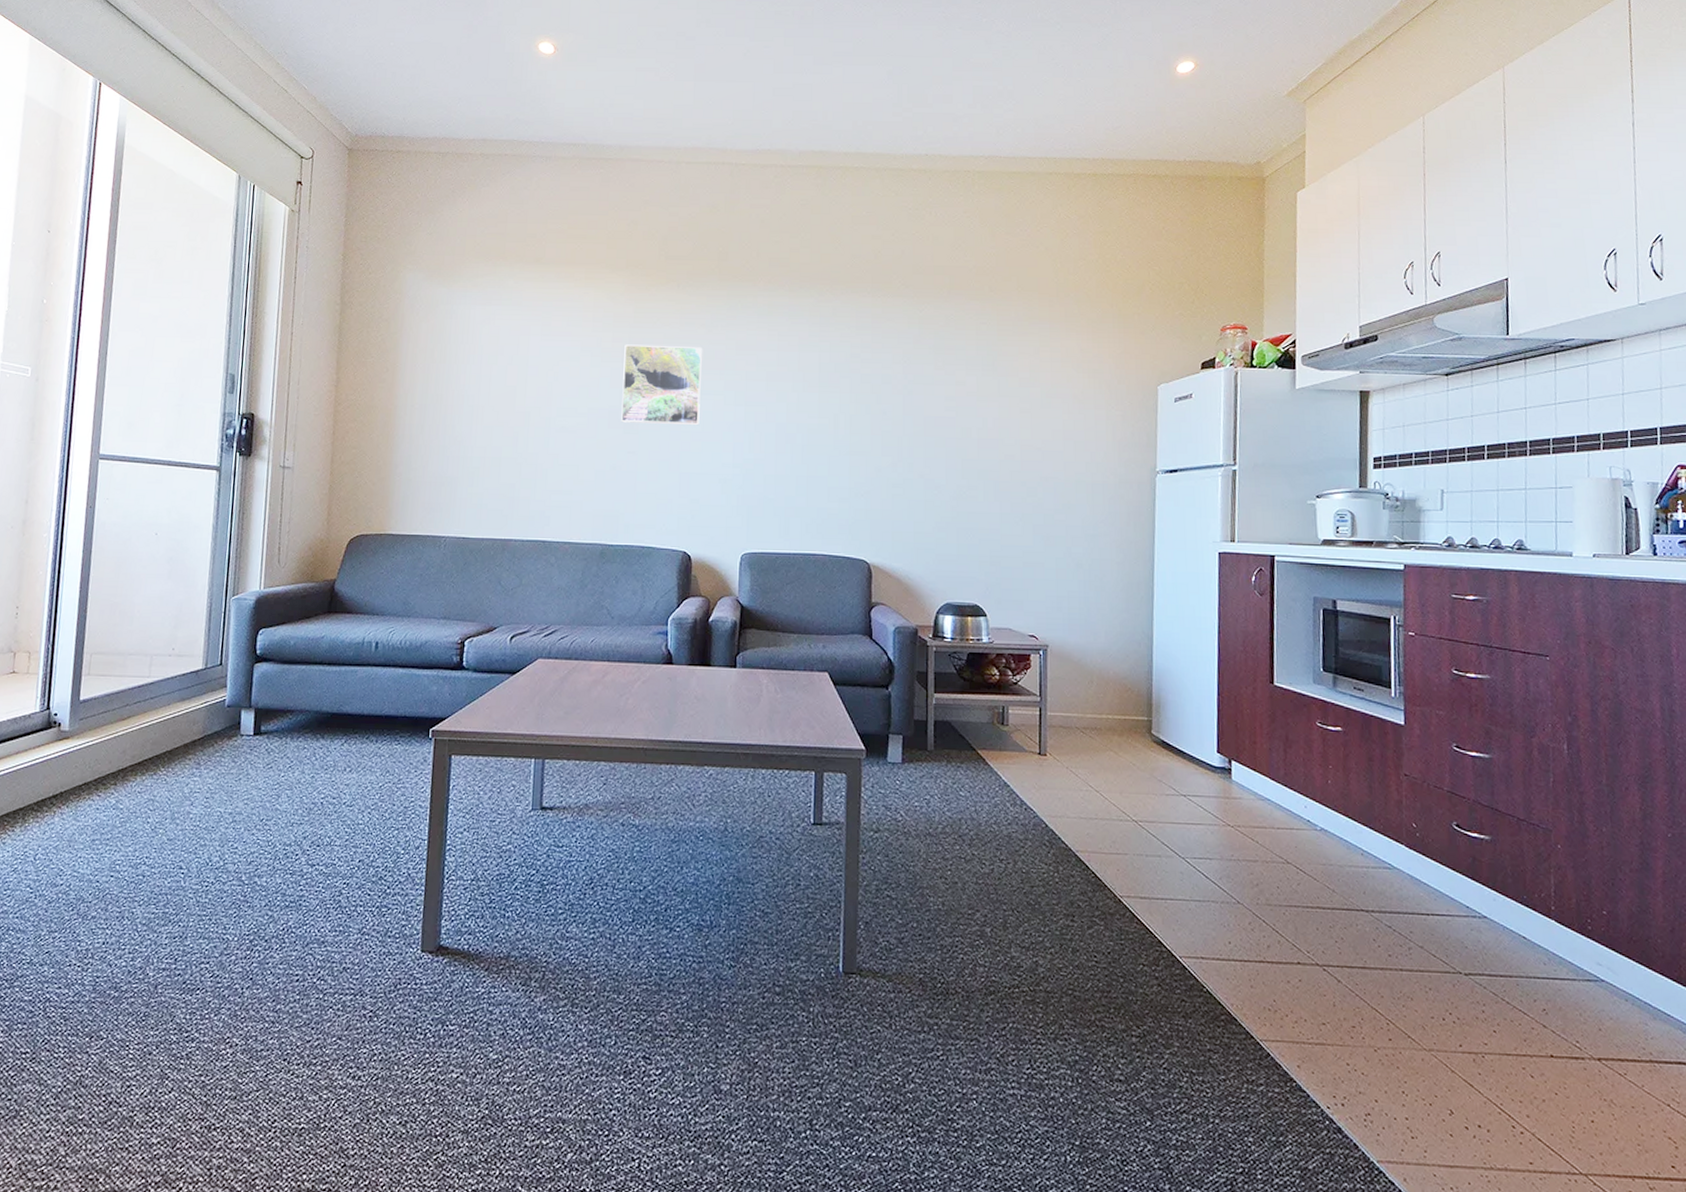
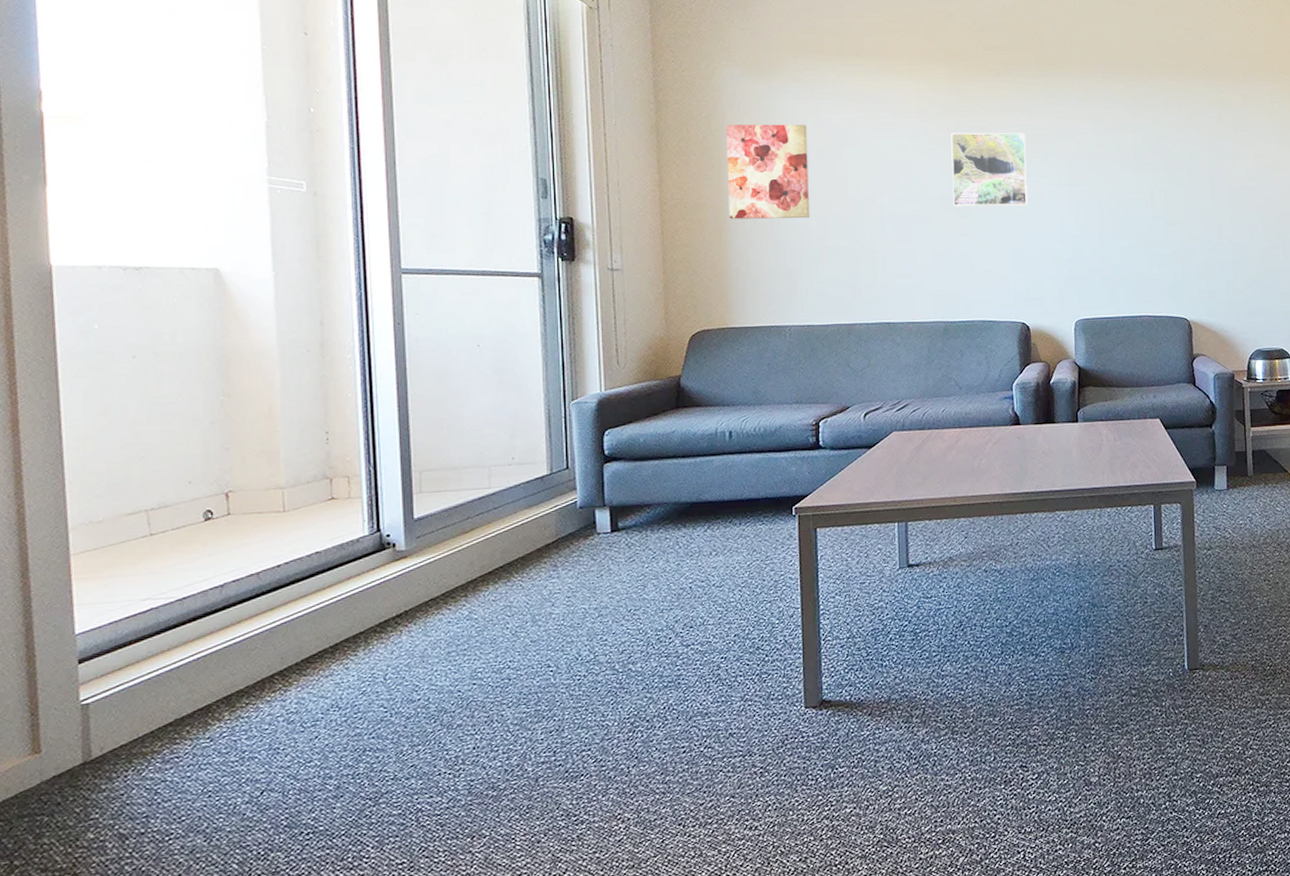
wall art: none [398,328,482,427] -> present [726,124,809,219]

